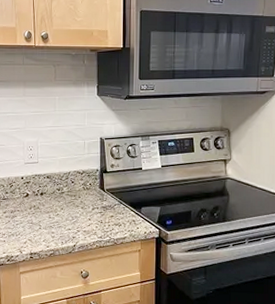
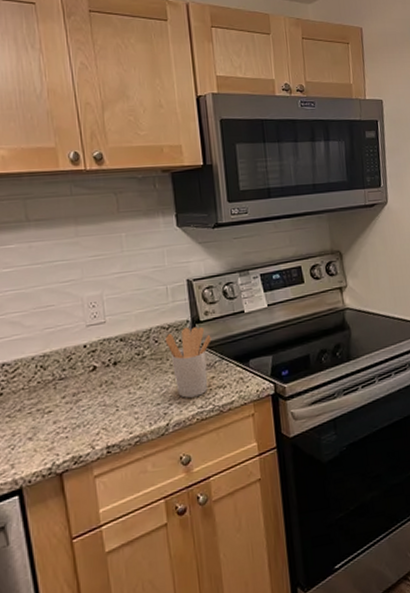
utensil holder: none [79,175,114,229] -> present [164,326,212,398]

